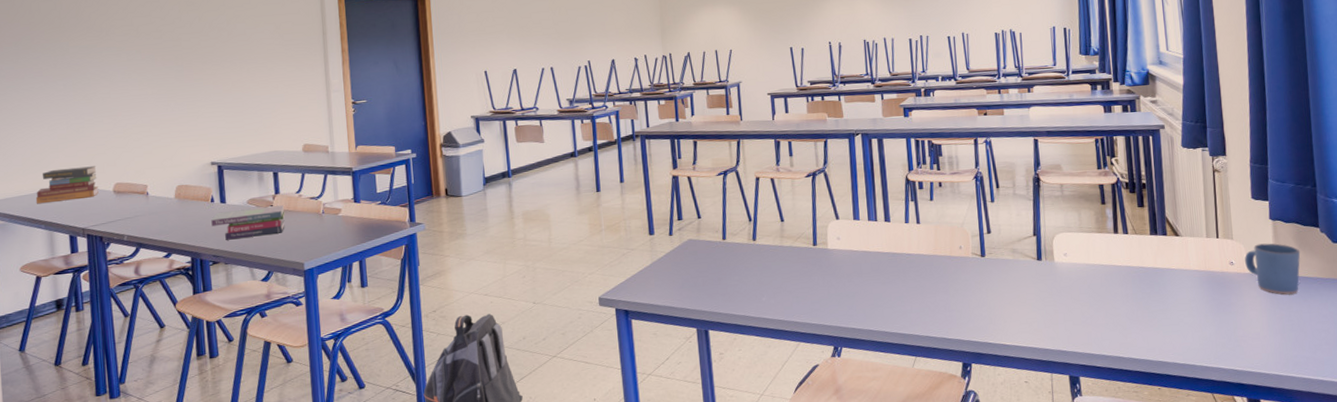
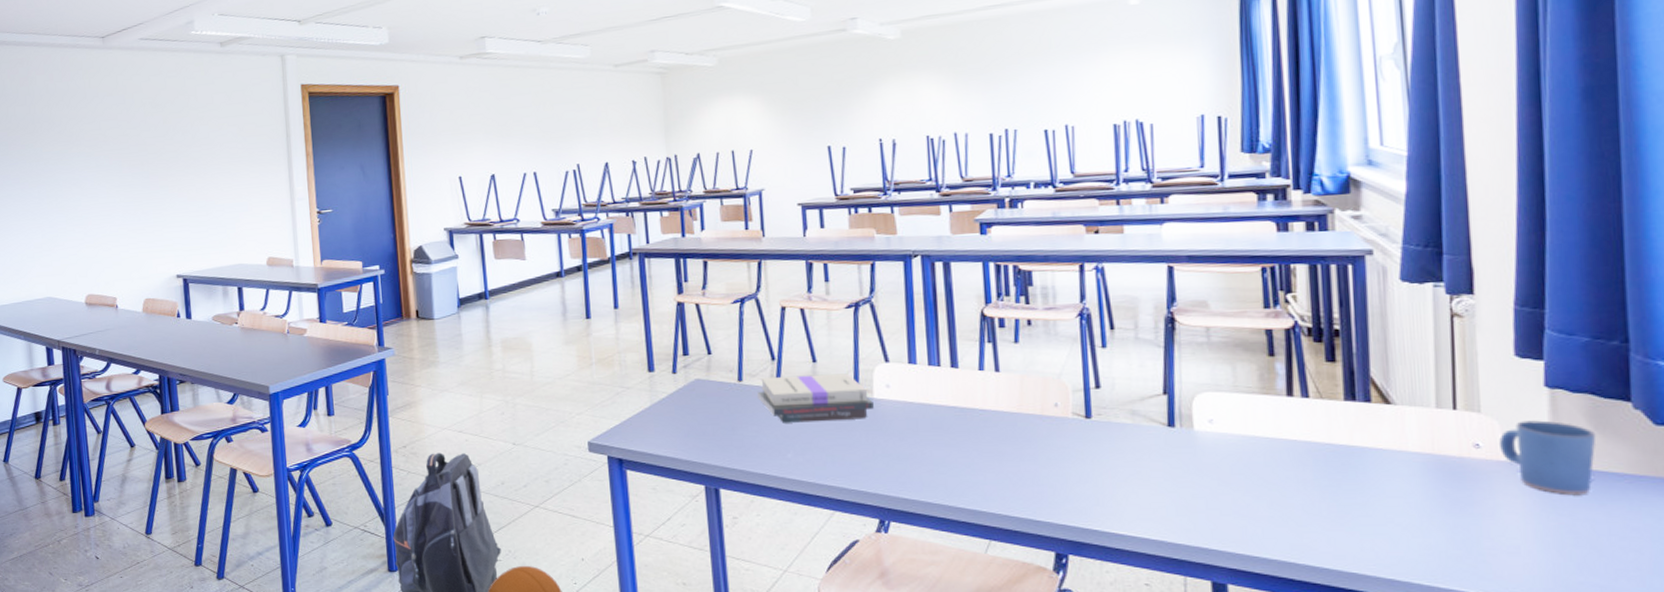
books: present [35,166,99,204] -> none [15,276,72,314]
books: present [211,205,285,240] -> none [177,323,250,358]
books: none [738,229,828,273] -> present [757,373,874,423]

